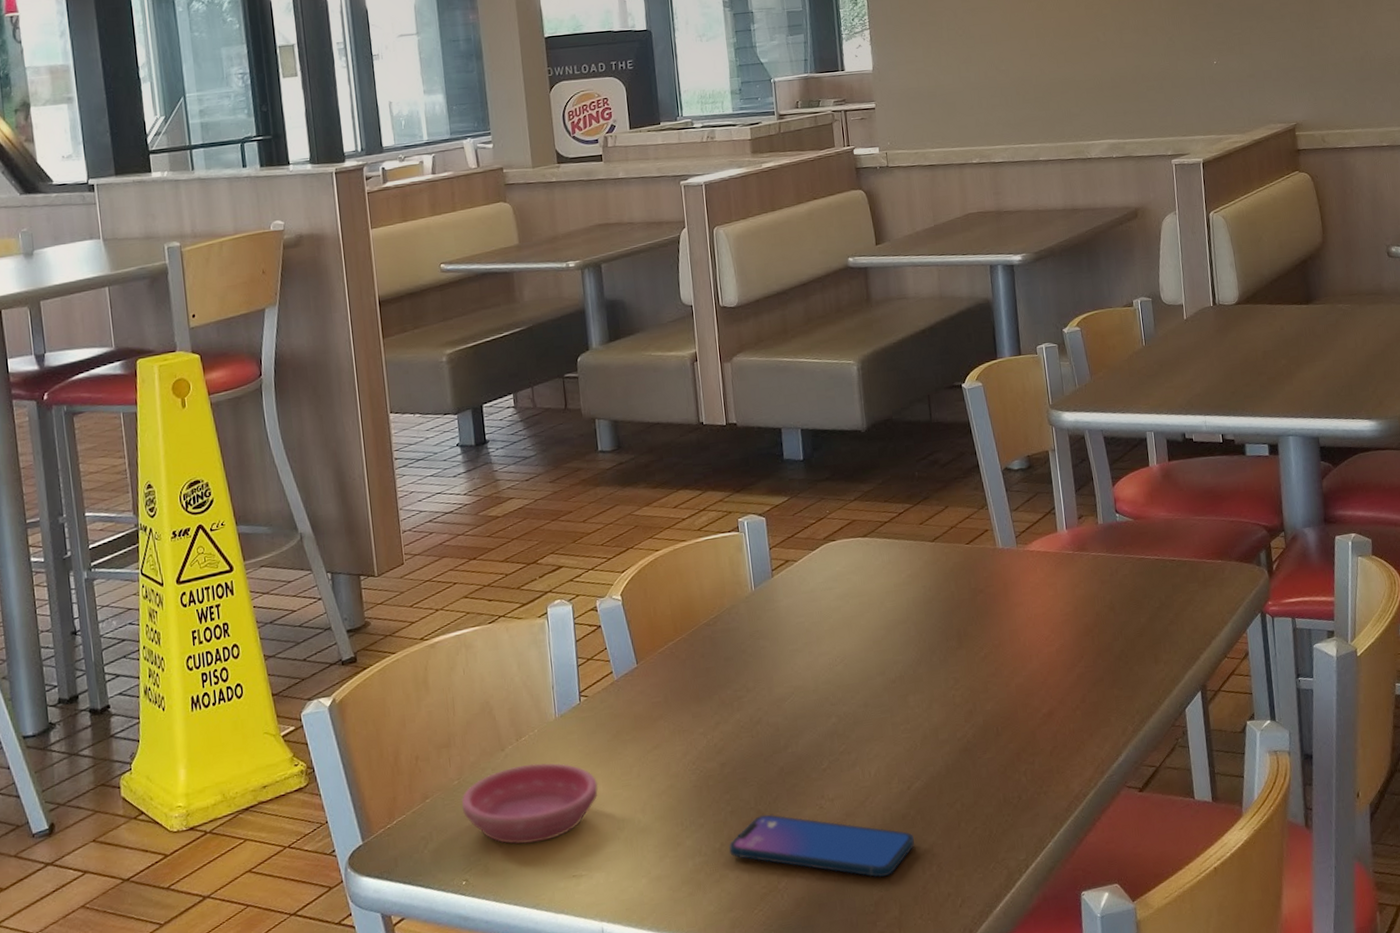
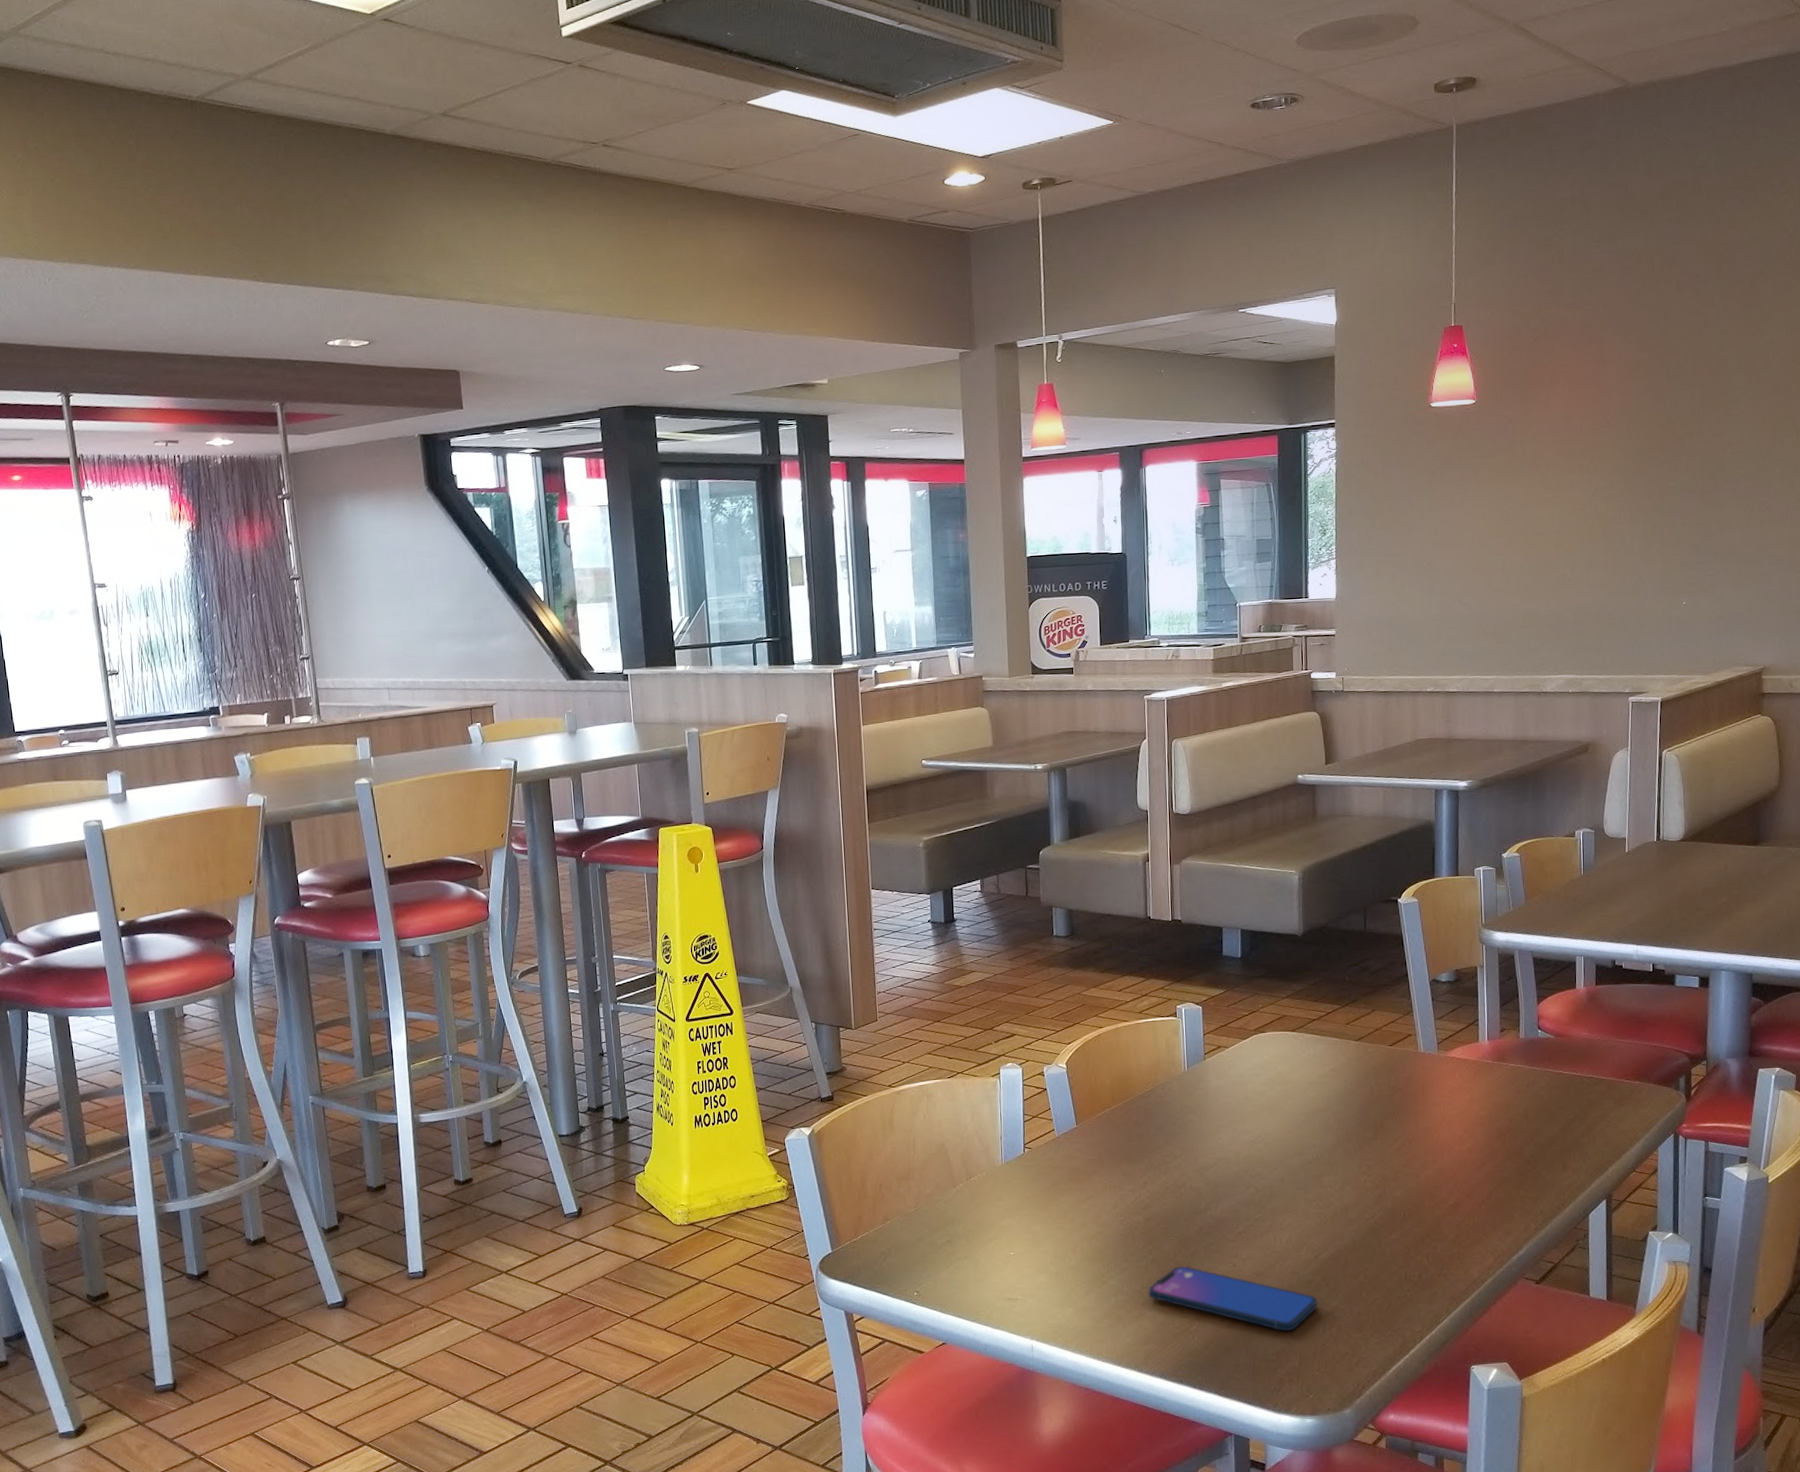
saucer: present [462,763,599,844] -> none [917,1200,1036,1268]

